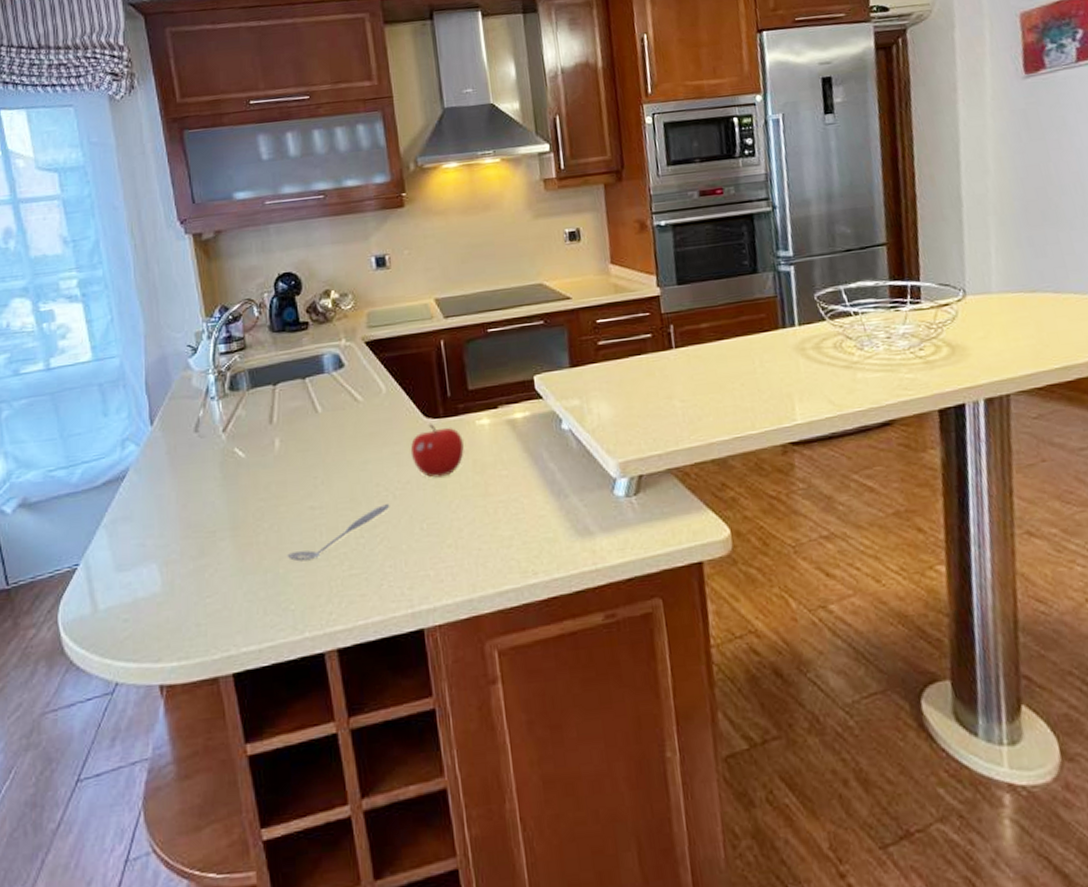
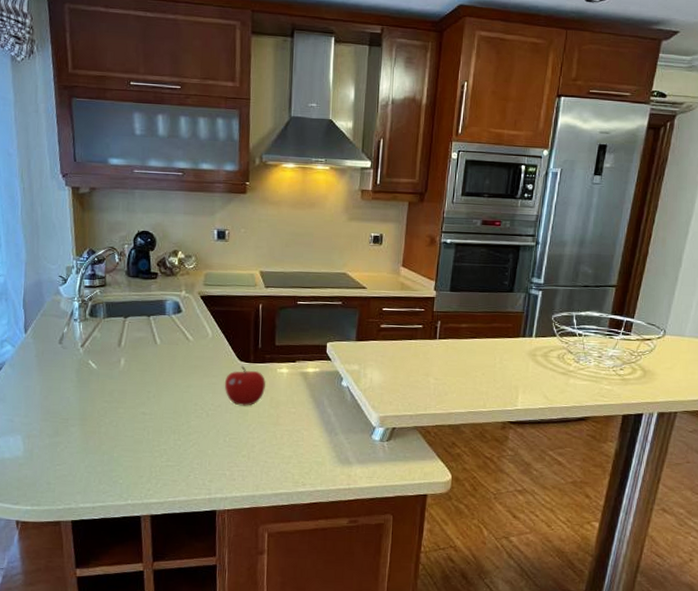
spoon: present [287,504,390,562] -> none [120,419,203,451]

